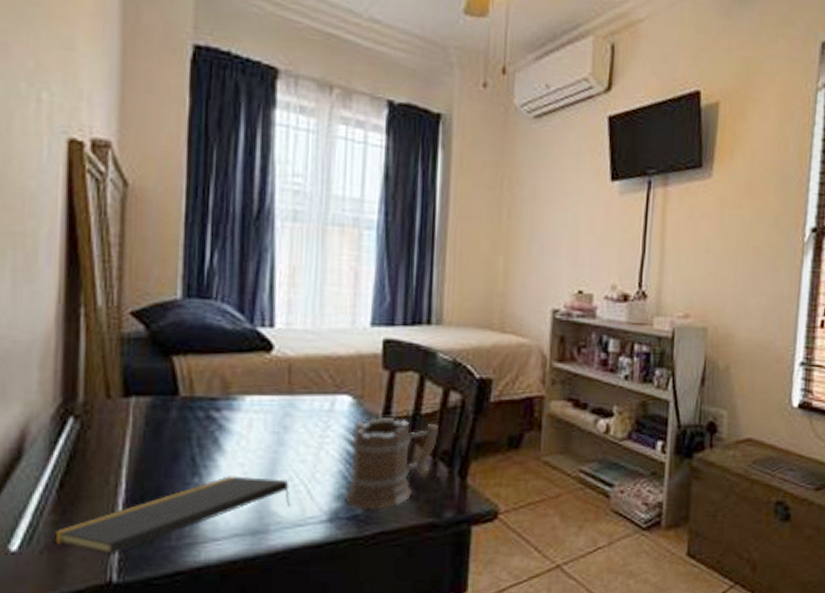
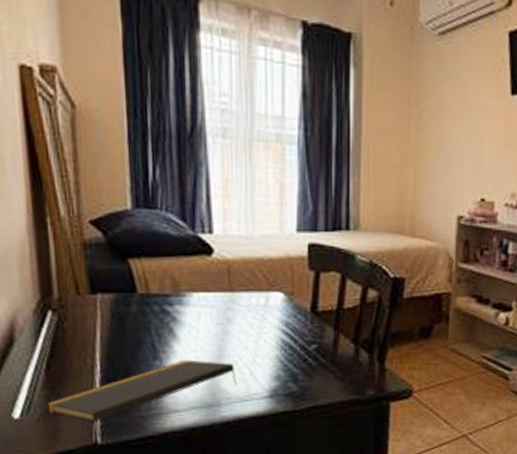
mug: present [345,418,438,510] -> none [282,311,359,388]

